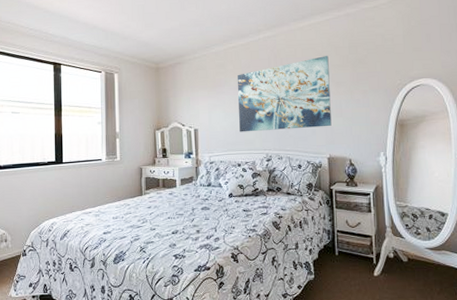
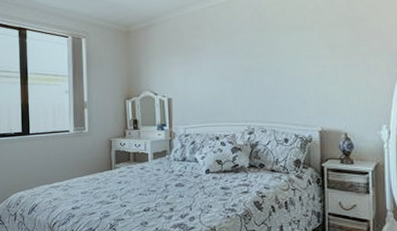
wall art: present [238,56,332,132] -> none [216,14,325,102]

